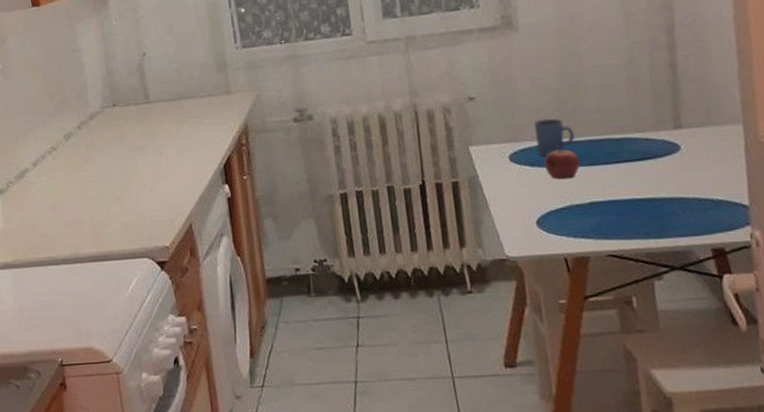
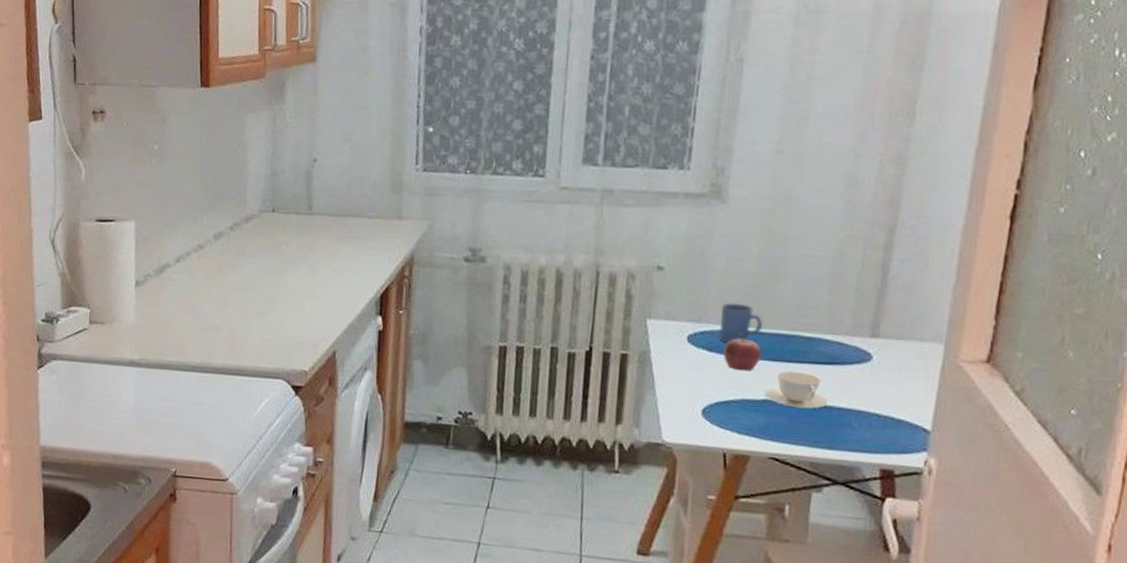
teacup: none [590,171,650,205] -> present [764,371,828,409]

